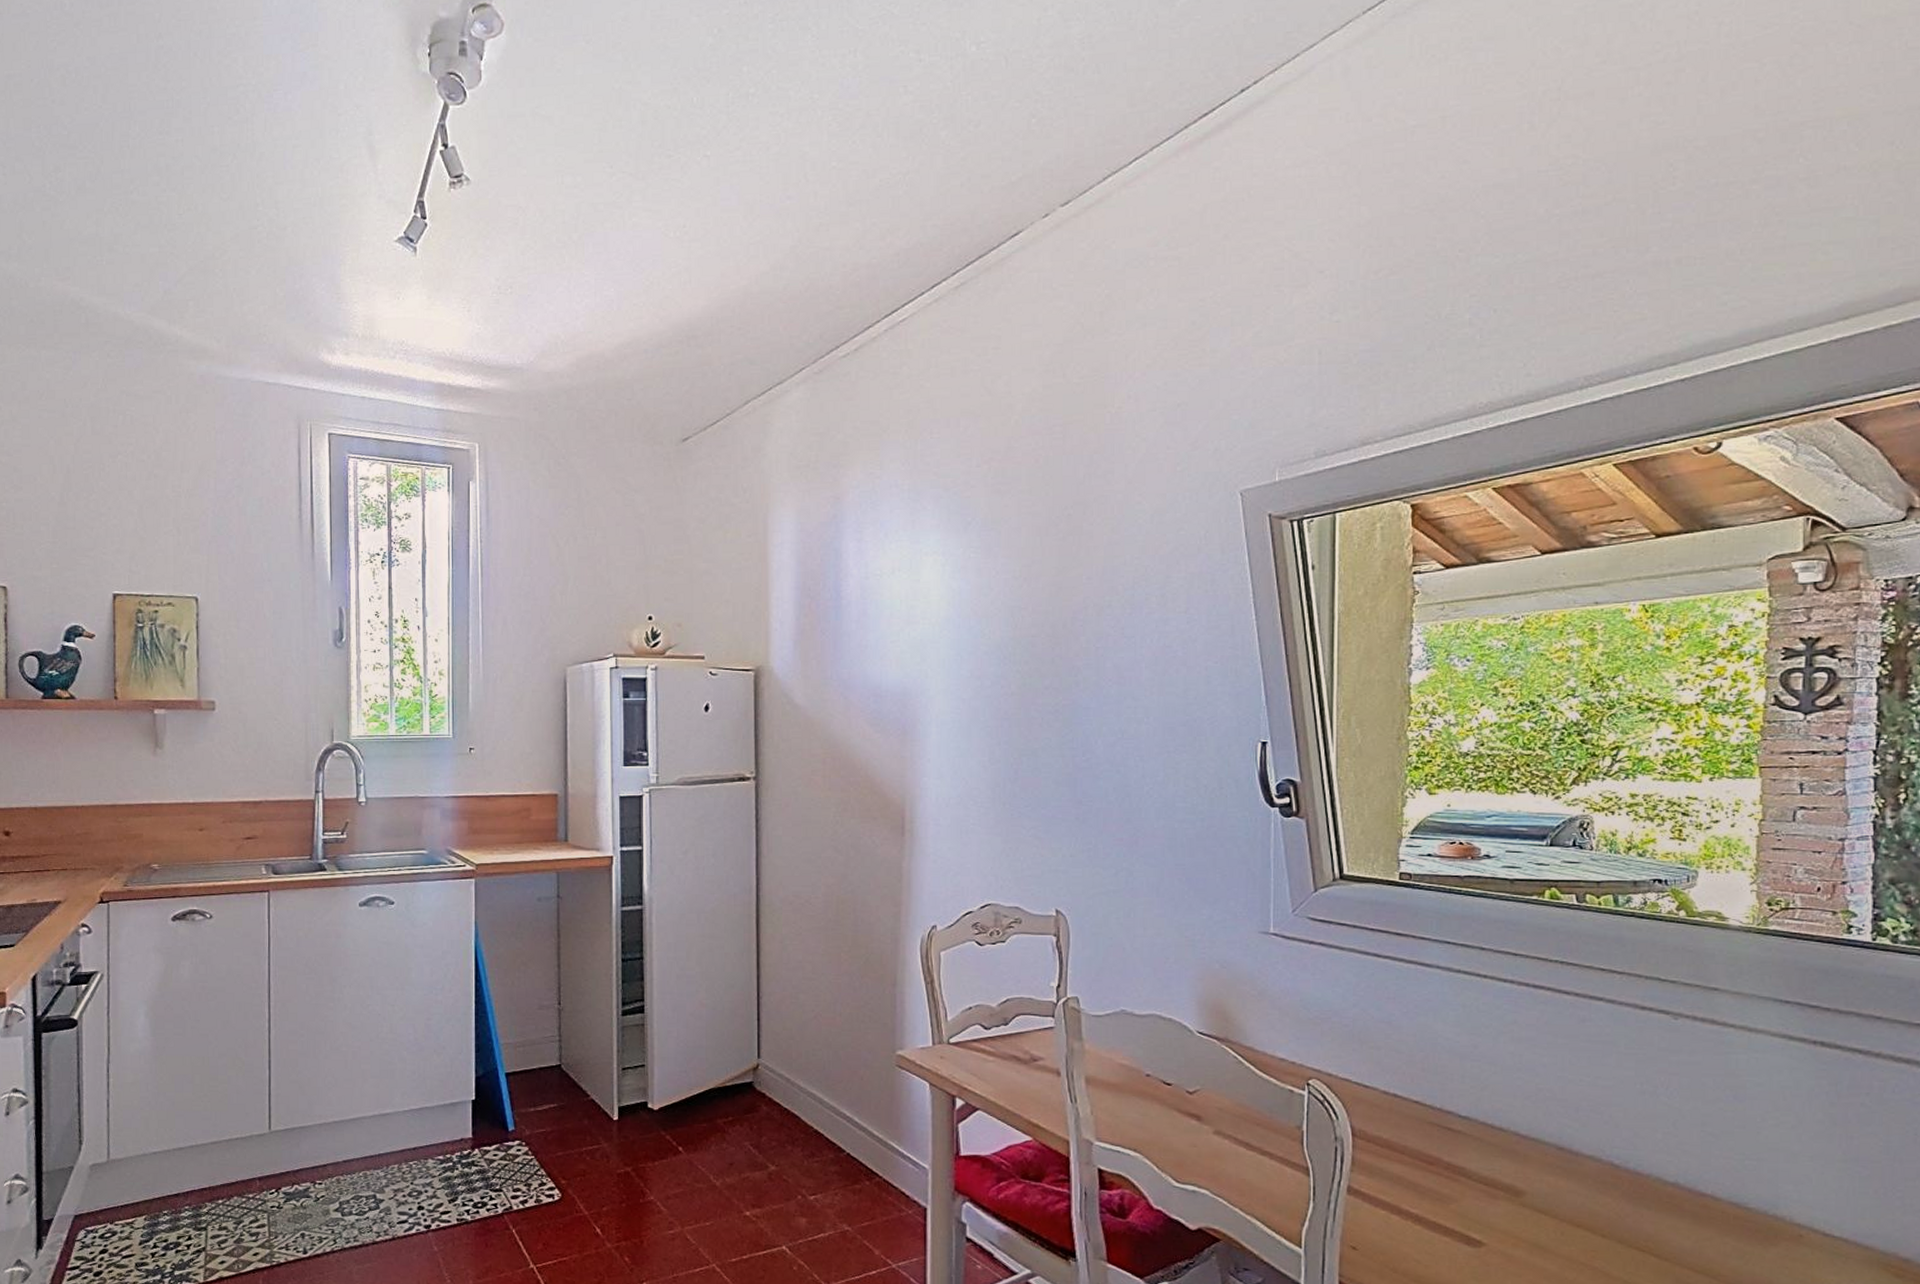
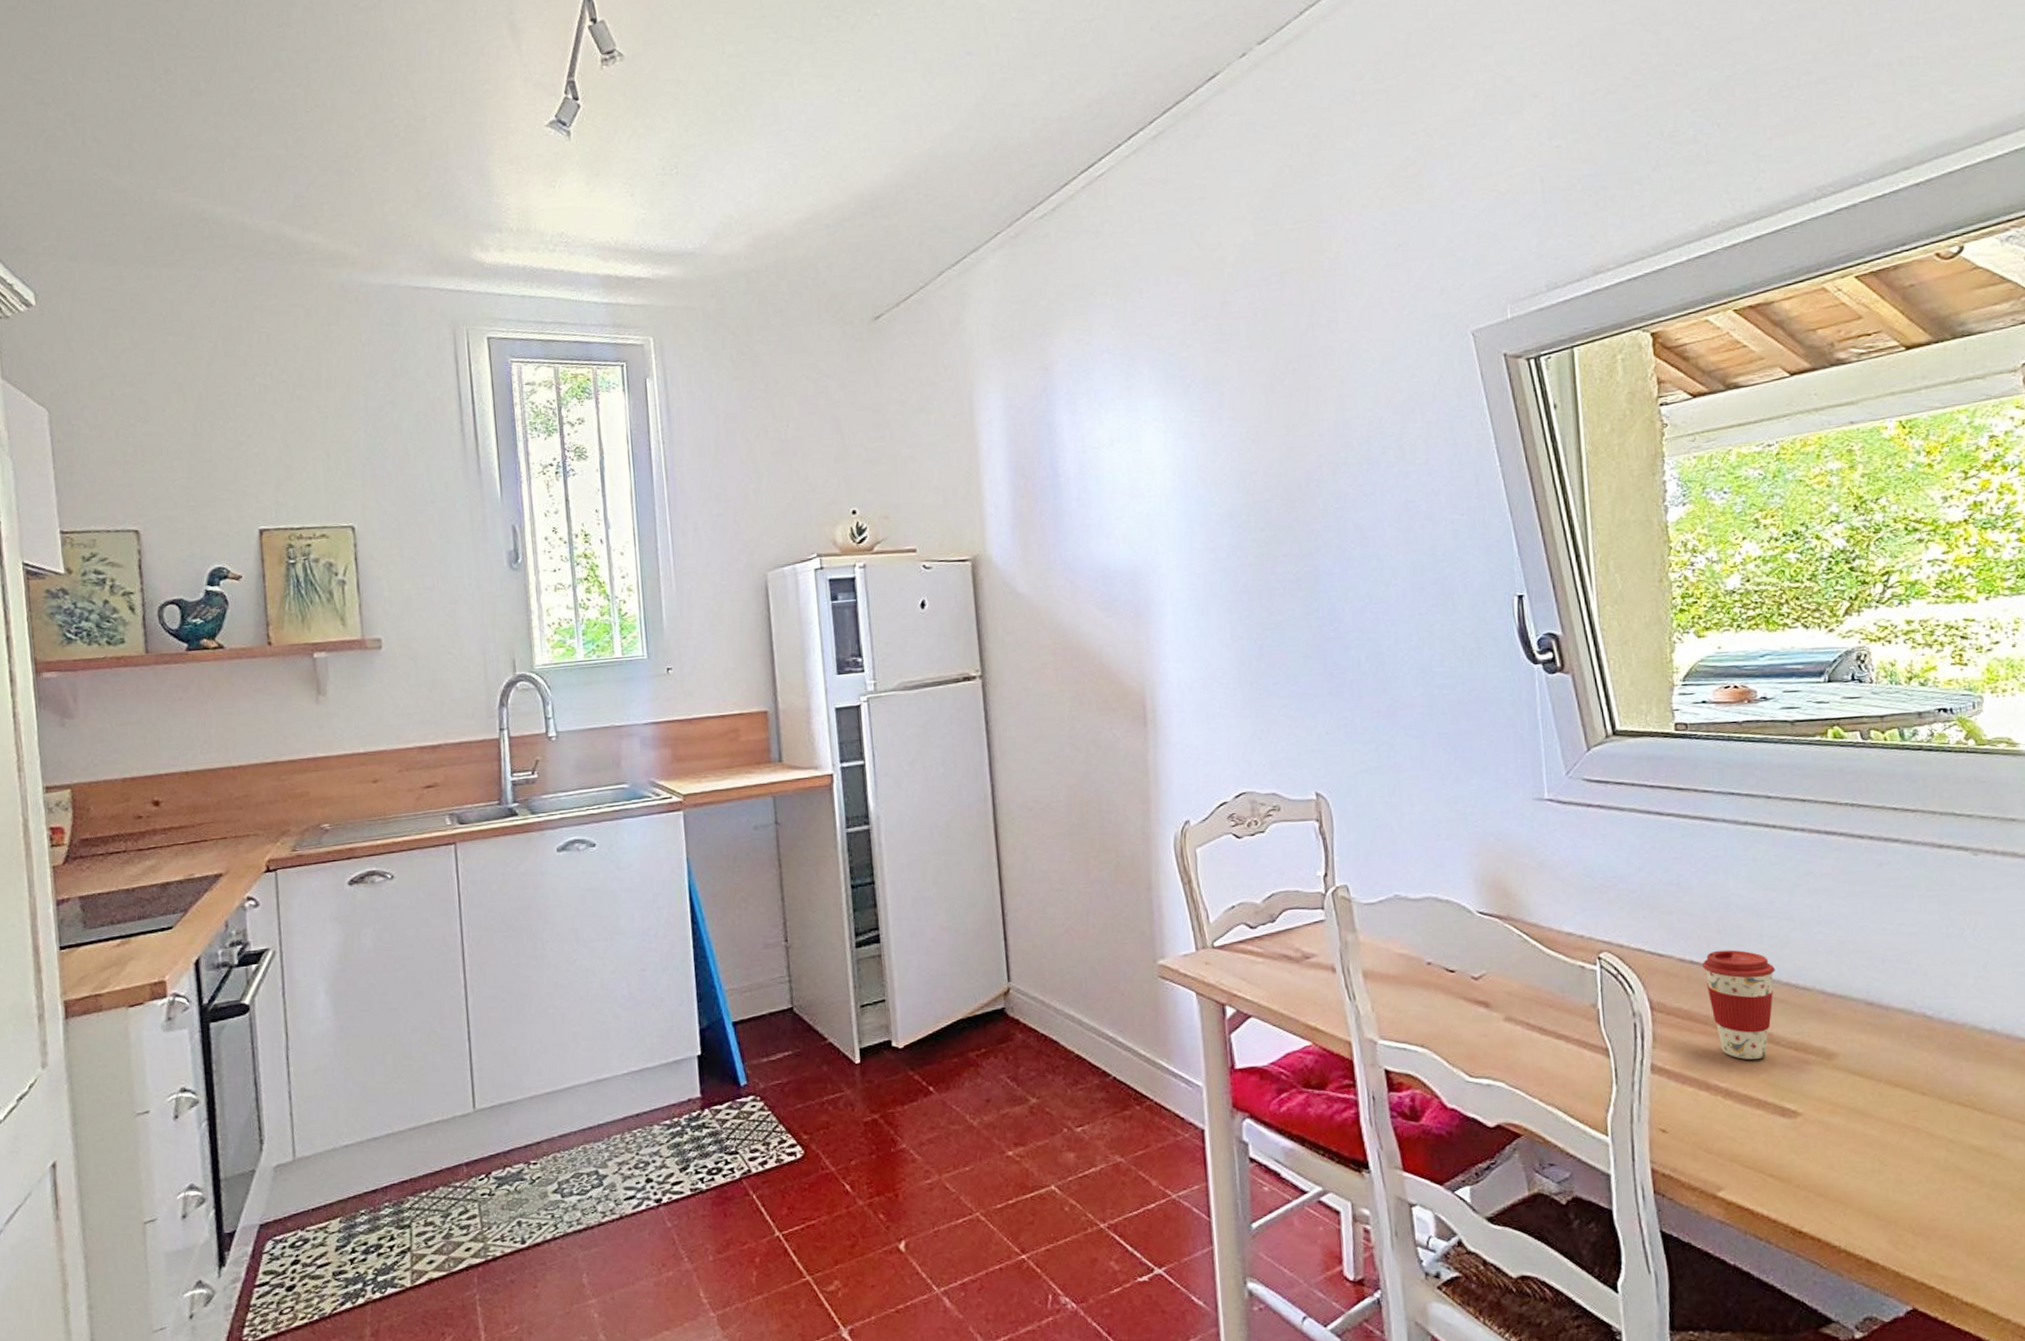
coffee cup: none [1405,1086,1474,1190] -> present [1702,949,1775,1060]

